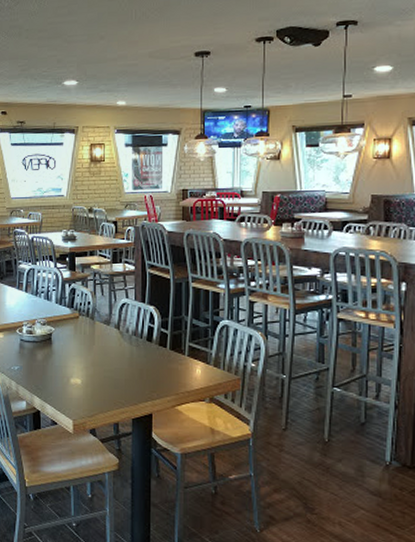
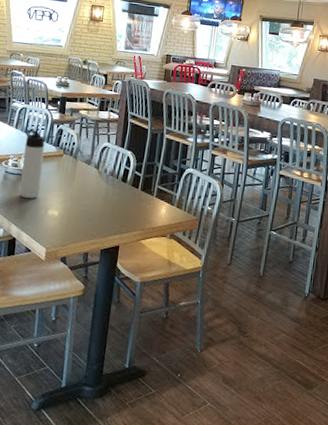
thermos bottle: none [36,292,59,368] -> present [19,129,45,199]

